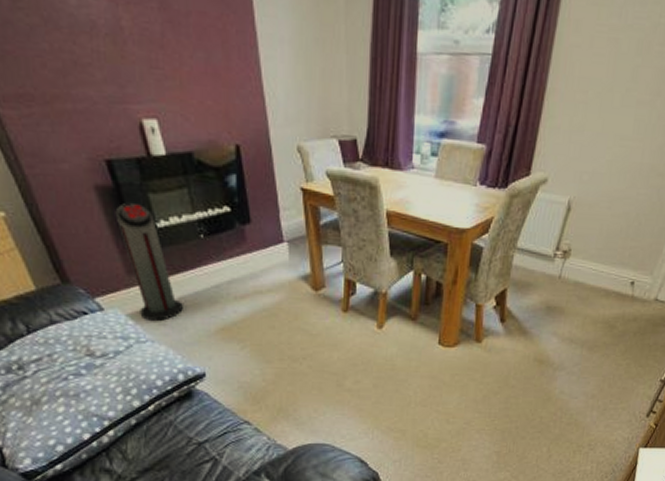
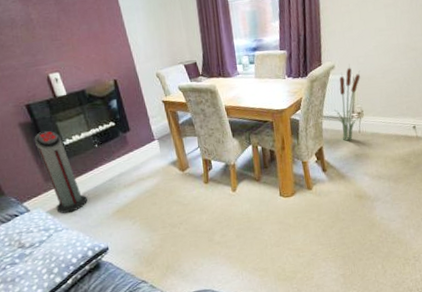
decorative plant: none [533,181,581,288] -> present [334,65,360,142]

